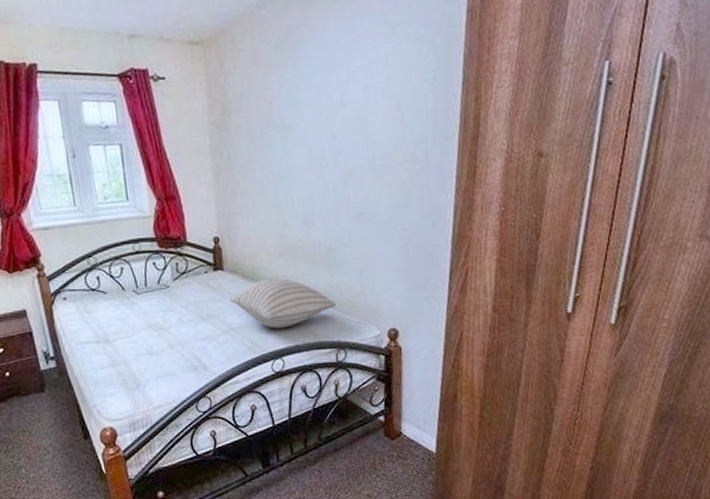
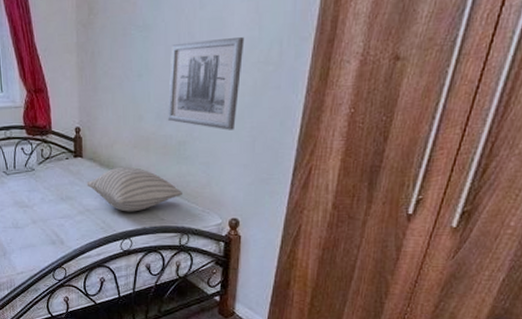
wall art: none [313,136,389,234] -> present [167,37,245,130]

